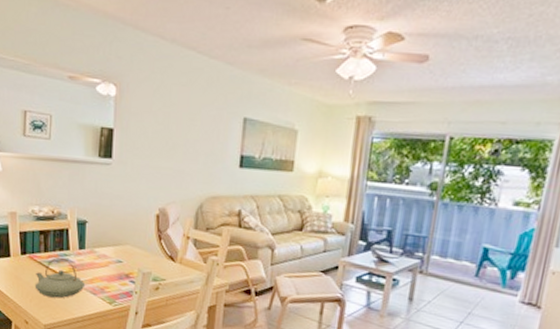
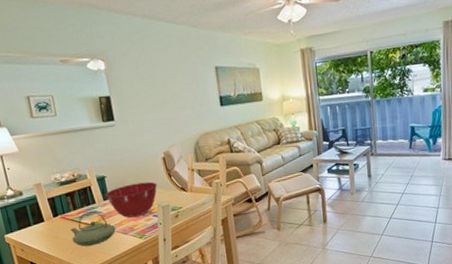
mixing bowl: none [83,237,144,278] -> present [105,181,158,218]

